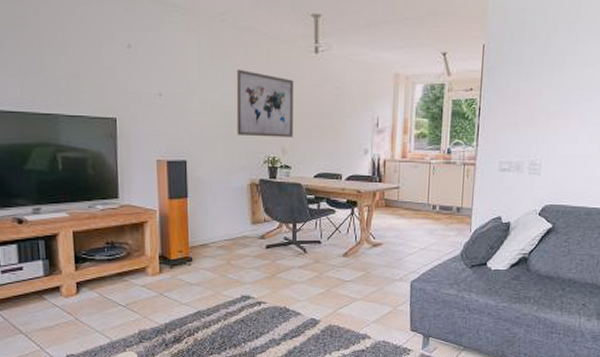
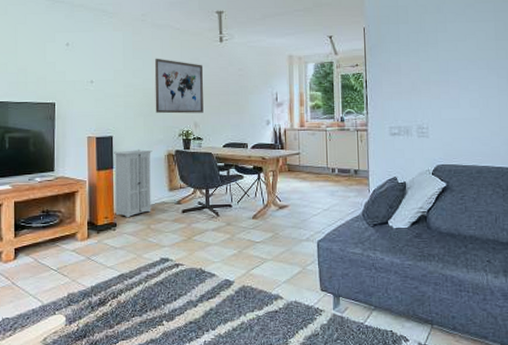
storage cabinet: none [188,177,233,253] -> present [114,149,153,218]

